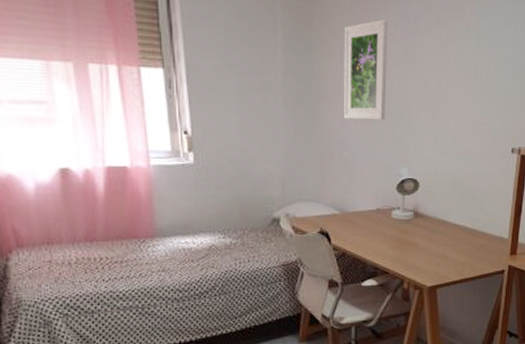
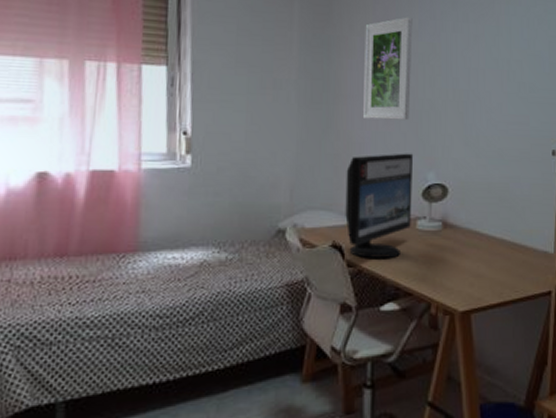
computer monitor: none [330,151,389,243] -> present [345,153,414,258]

